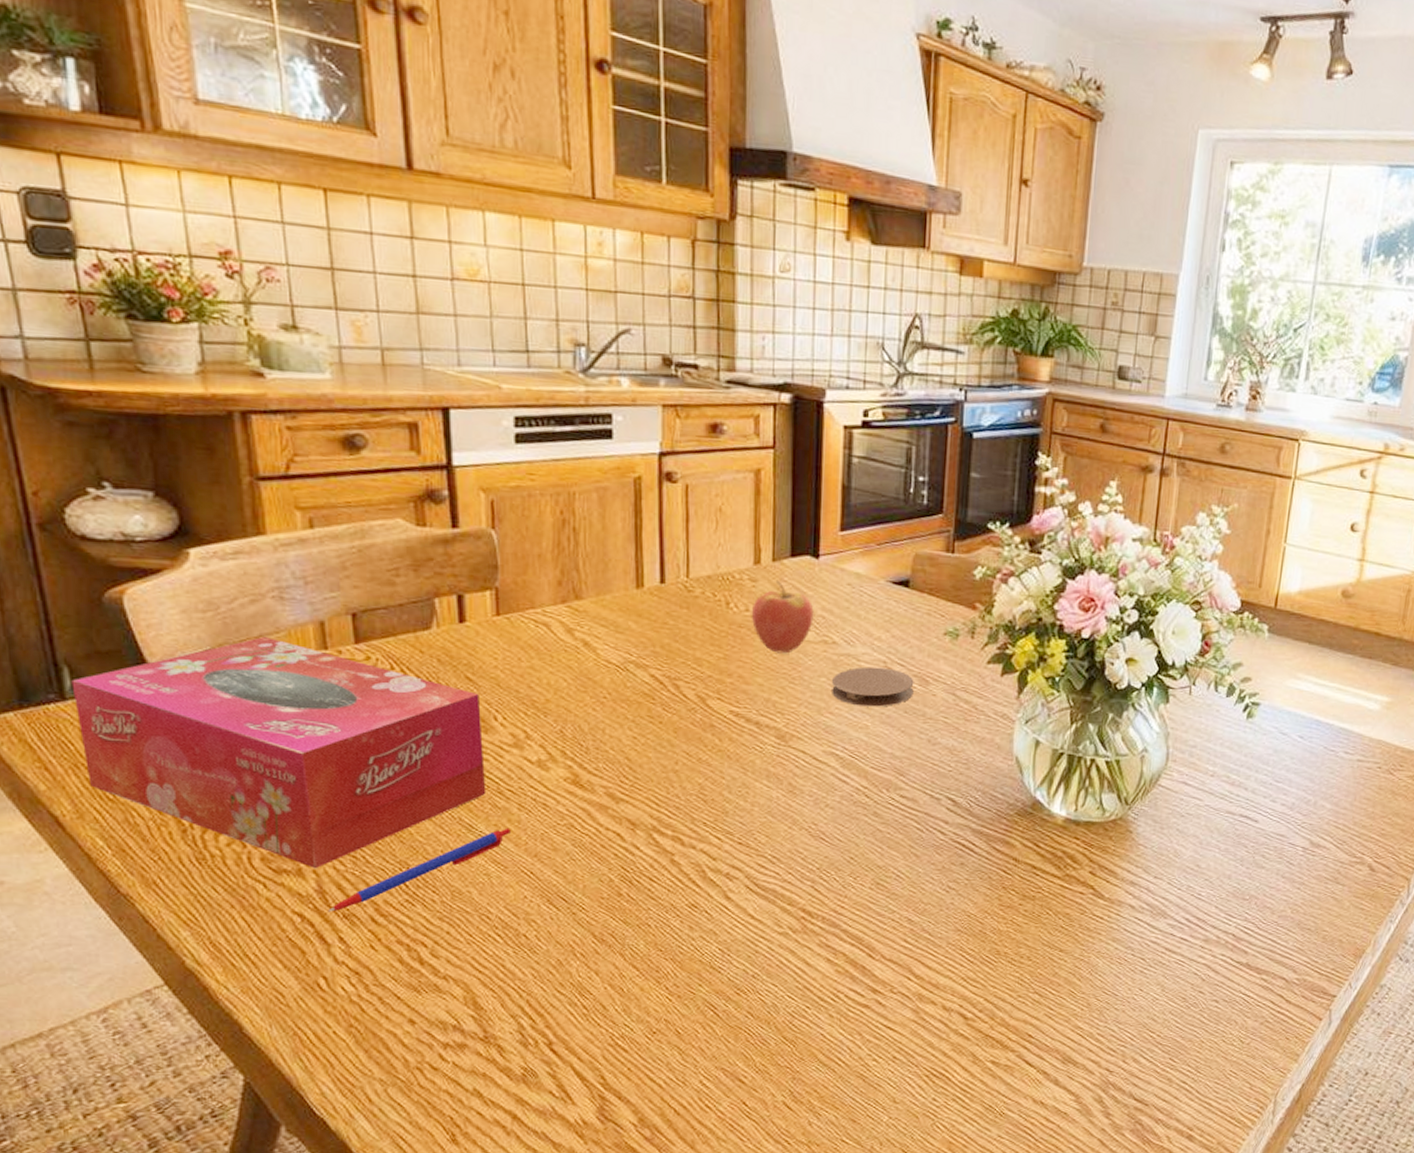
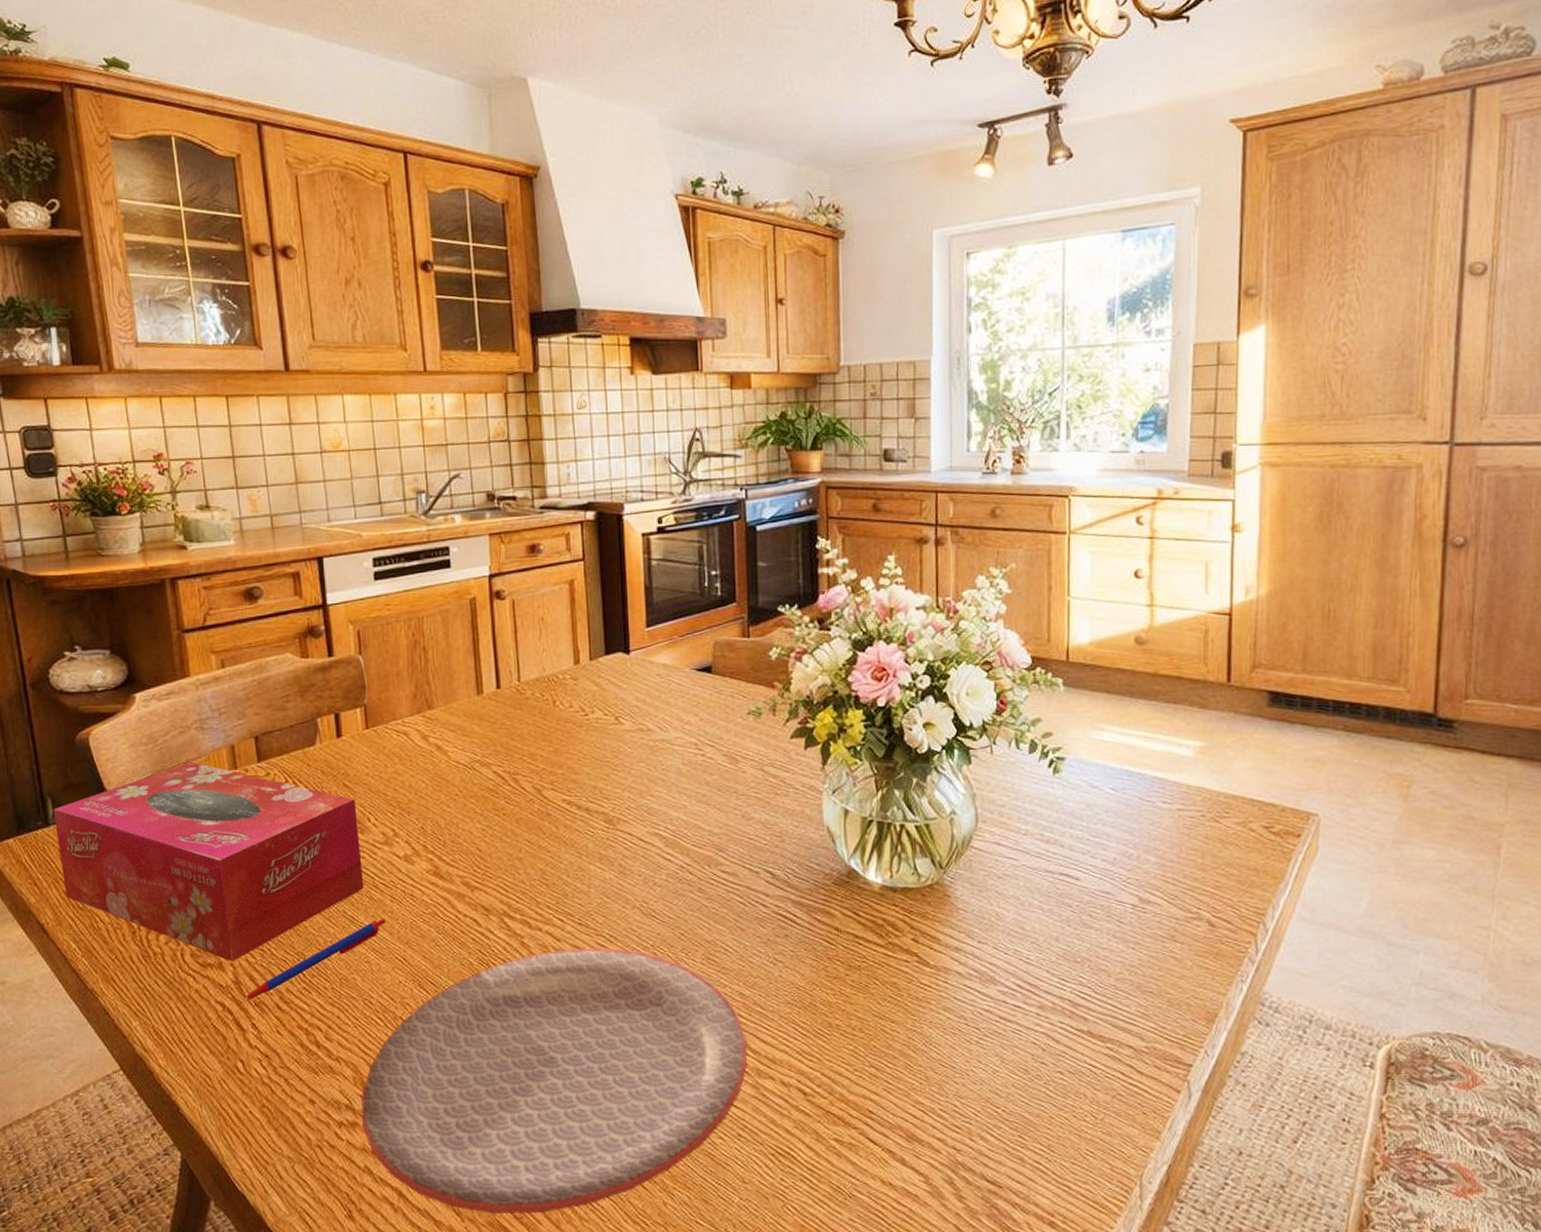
plate: none [471,868,912,1135] -> present [361,947,748,1214]
fruit: present [751,580,814,654] -> none [575,677,630,744]
coaster: present [832,667,914,707] -> none [650,749,725,787]

